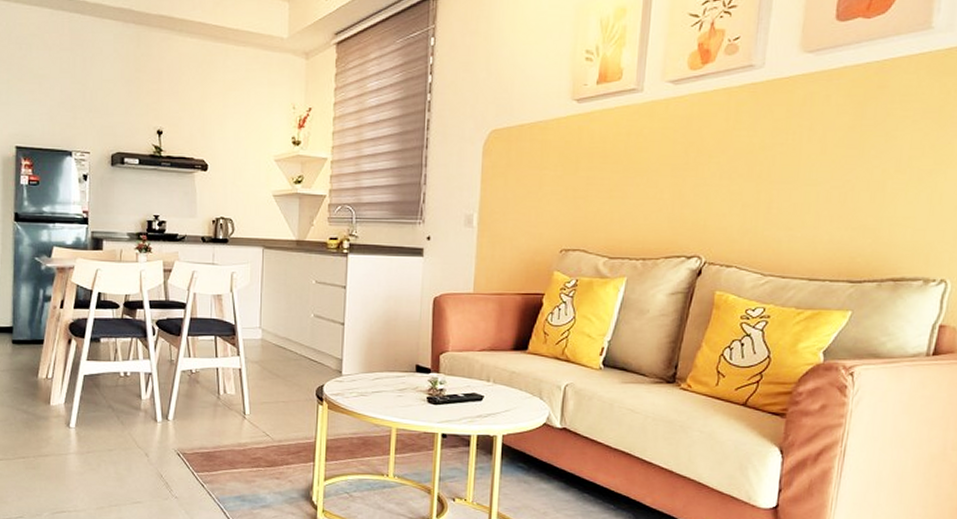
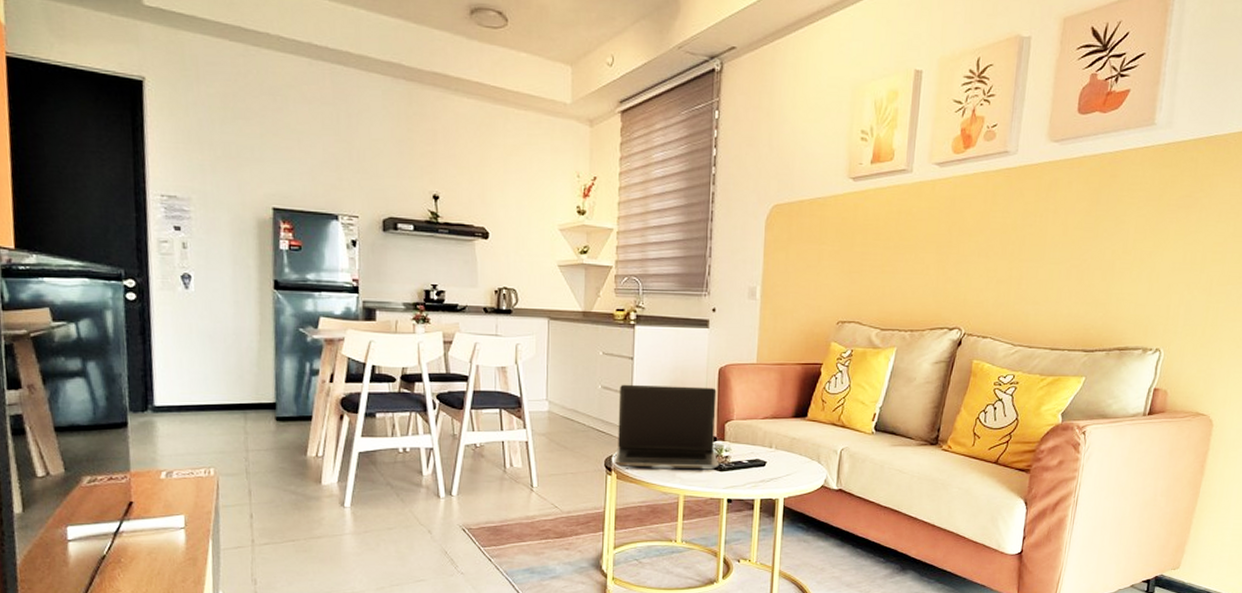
laptop computer: none [325,313,434,403] -> present [614,384,720,470]

